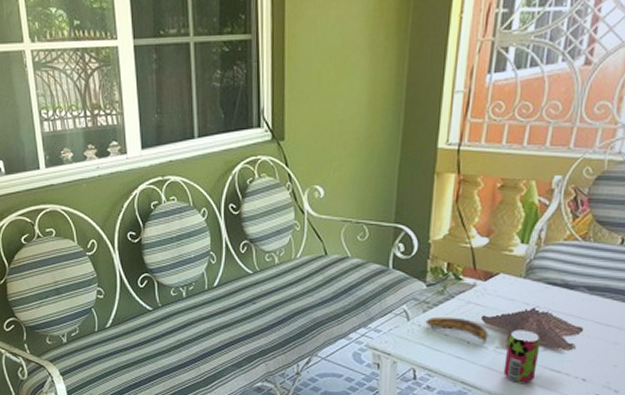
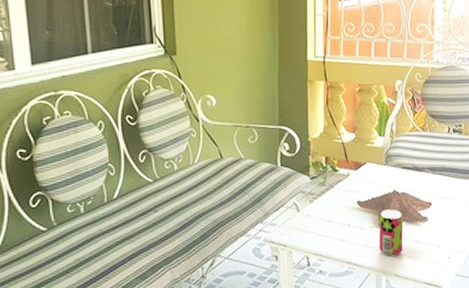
banana: present [425,316,489,345] -> none [312,204,364,226]

